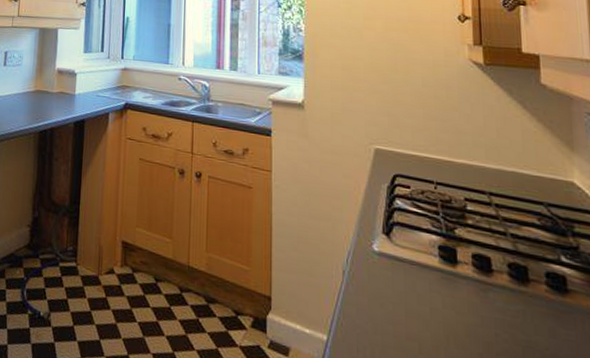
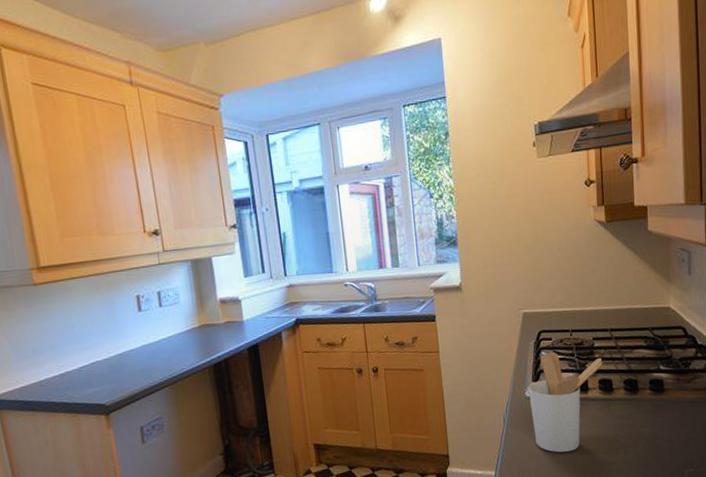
utensil holder: none [377,202,478,339] -> present [528,352,603,453]

